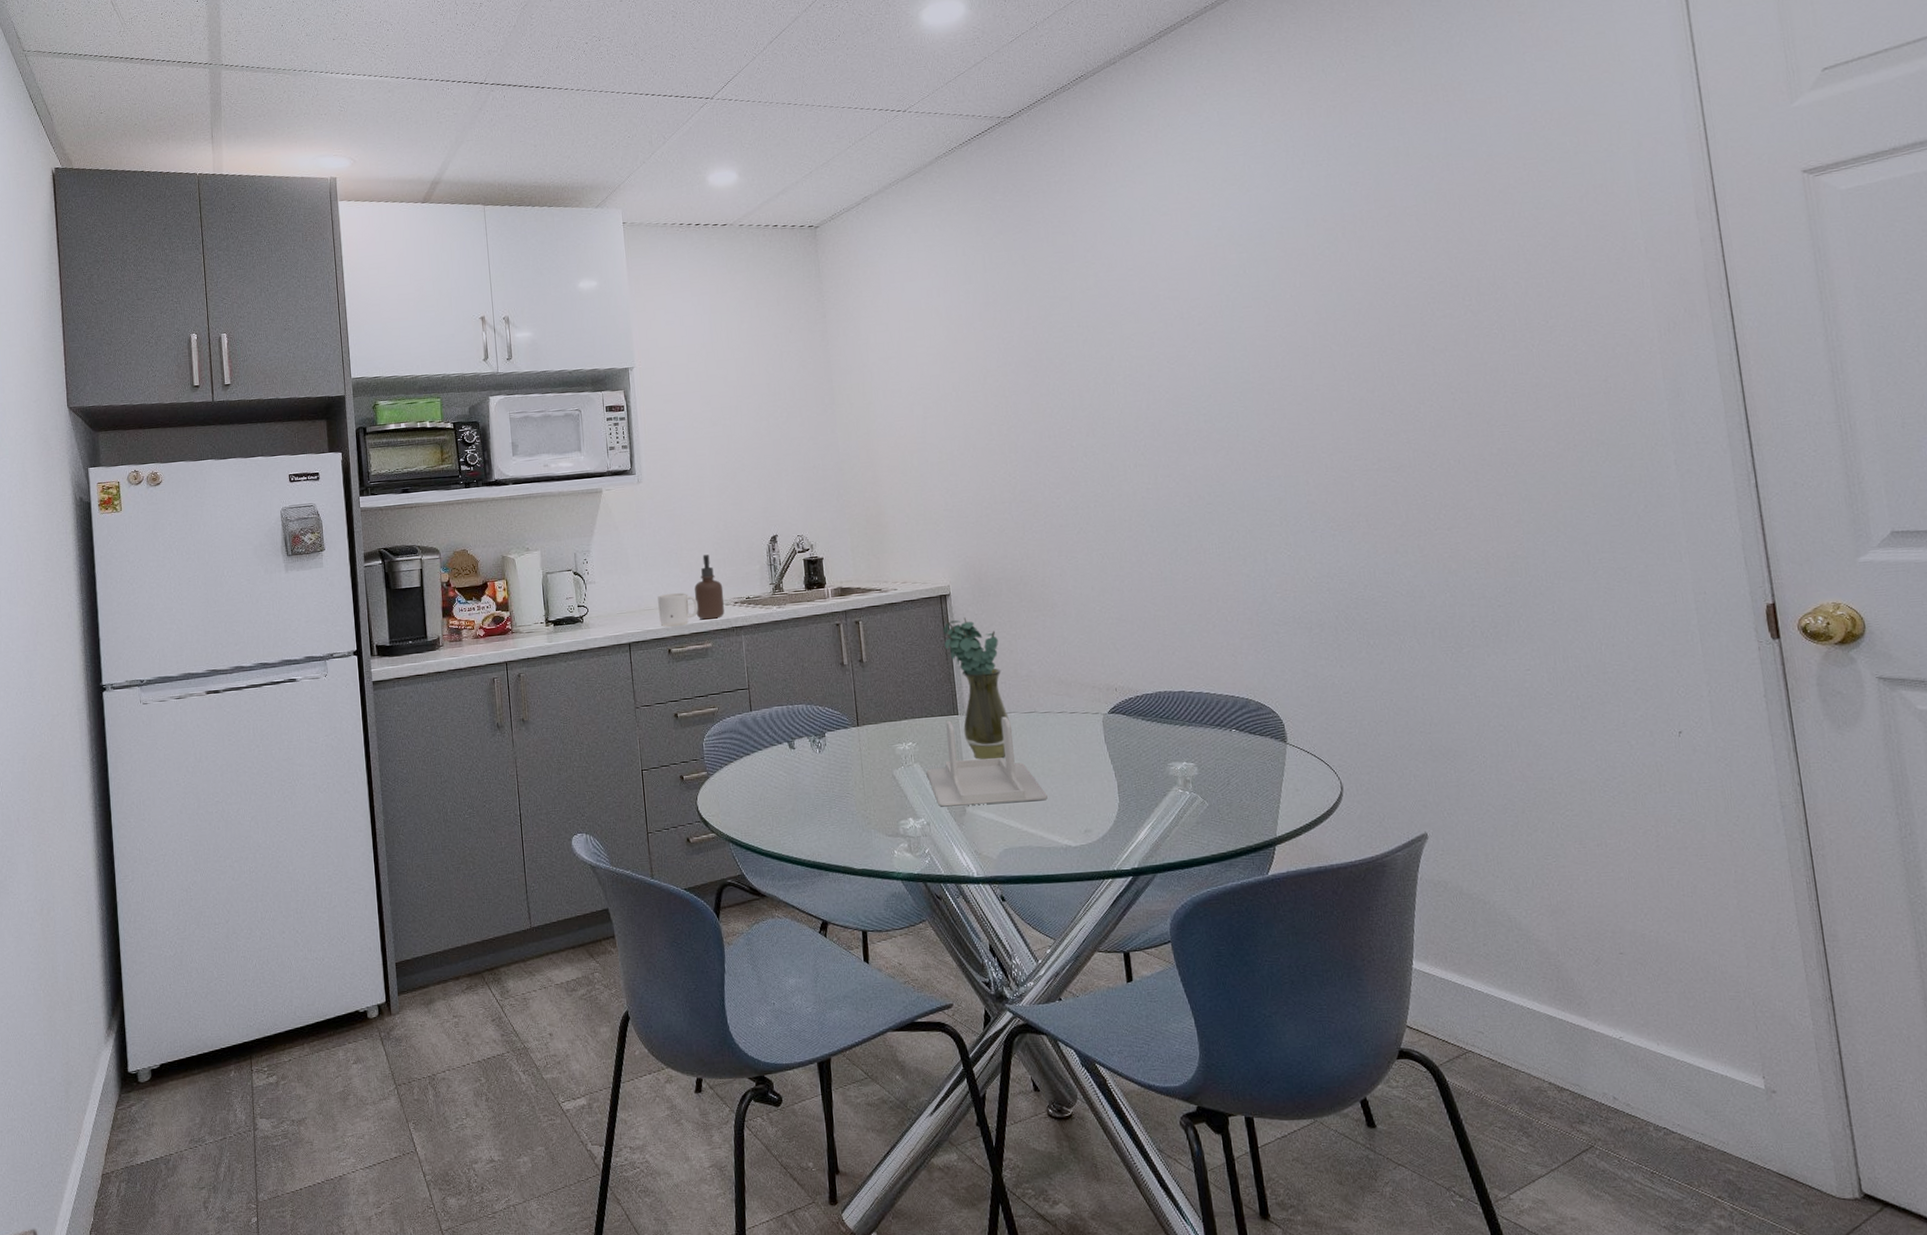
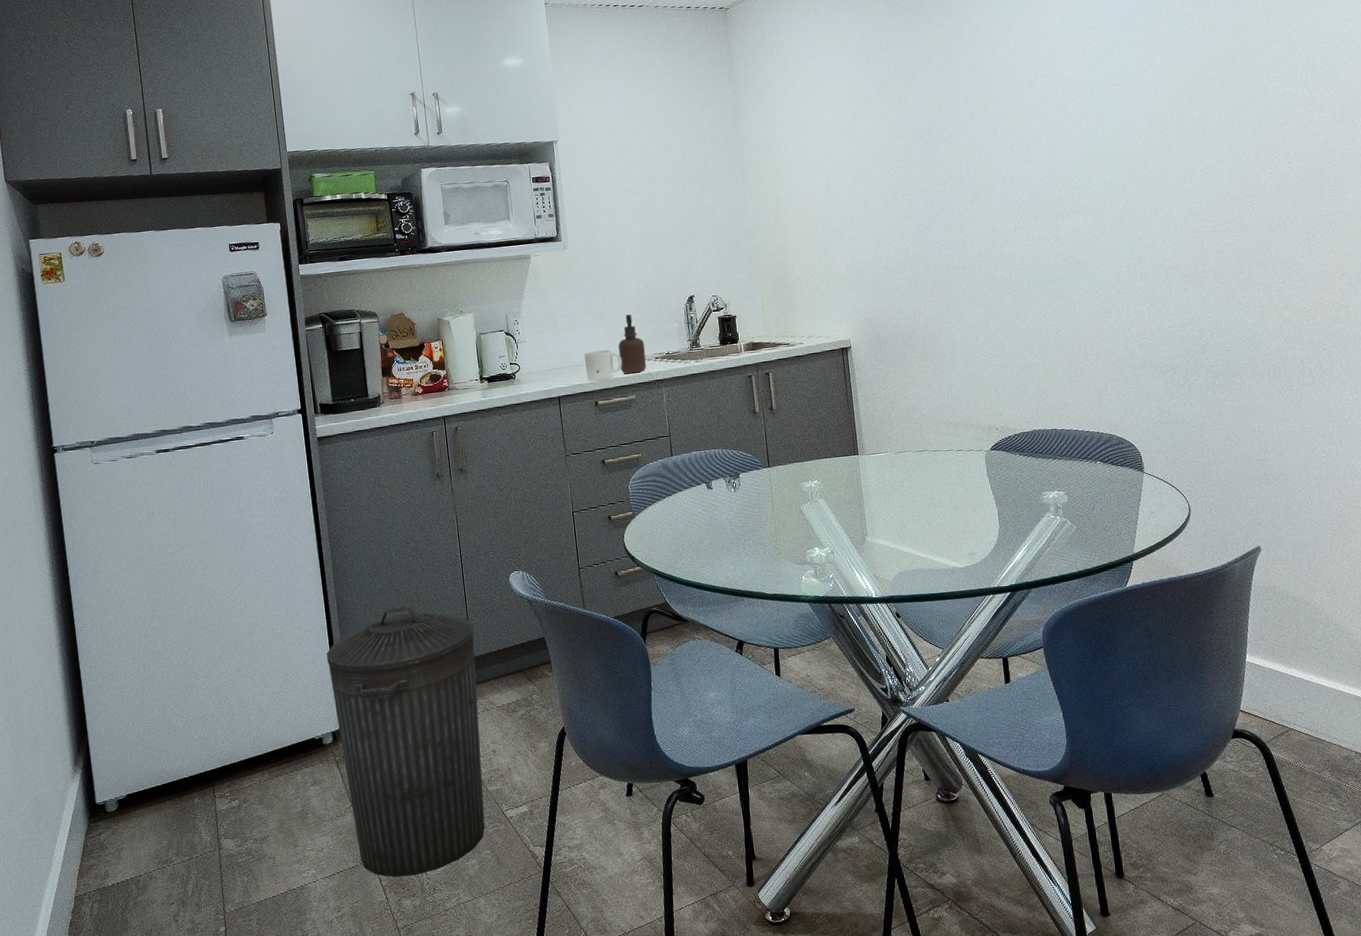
trash can: none [375,869,539,1172] -> present [326,606,485,877]
napkin holder: present [926,716,1048,807] -> none [830,455,937,537]
vase: present [943,616,1009,760] -> none [845,367,903,494]

